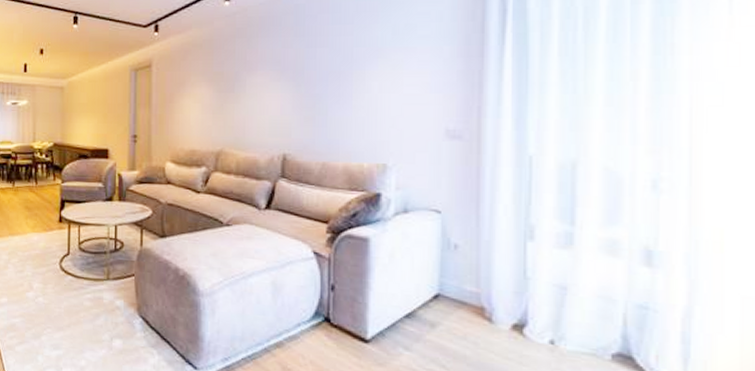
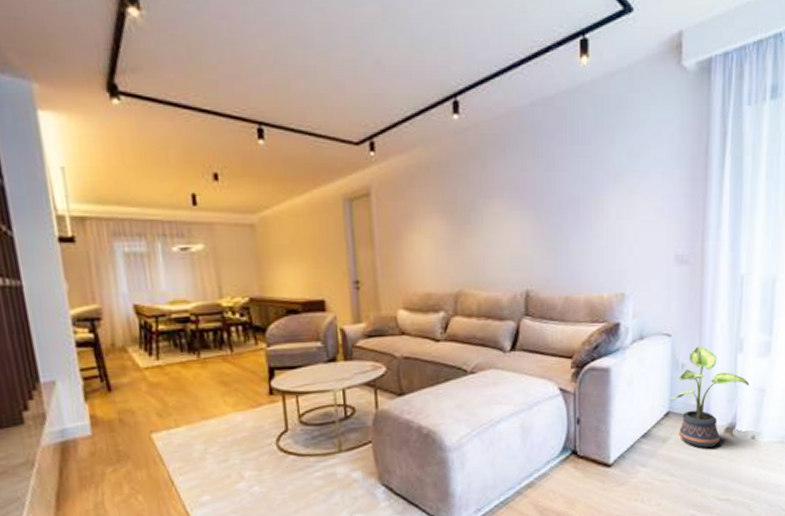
potted plant: none [440,227,545,344] -> present [670,346,750,448]

